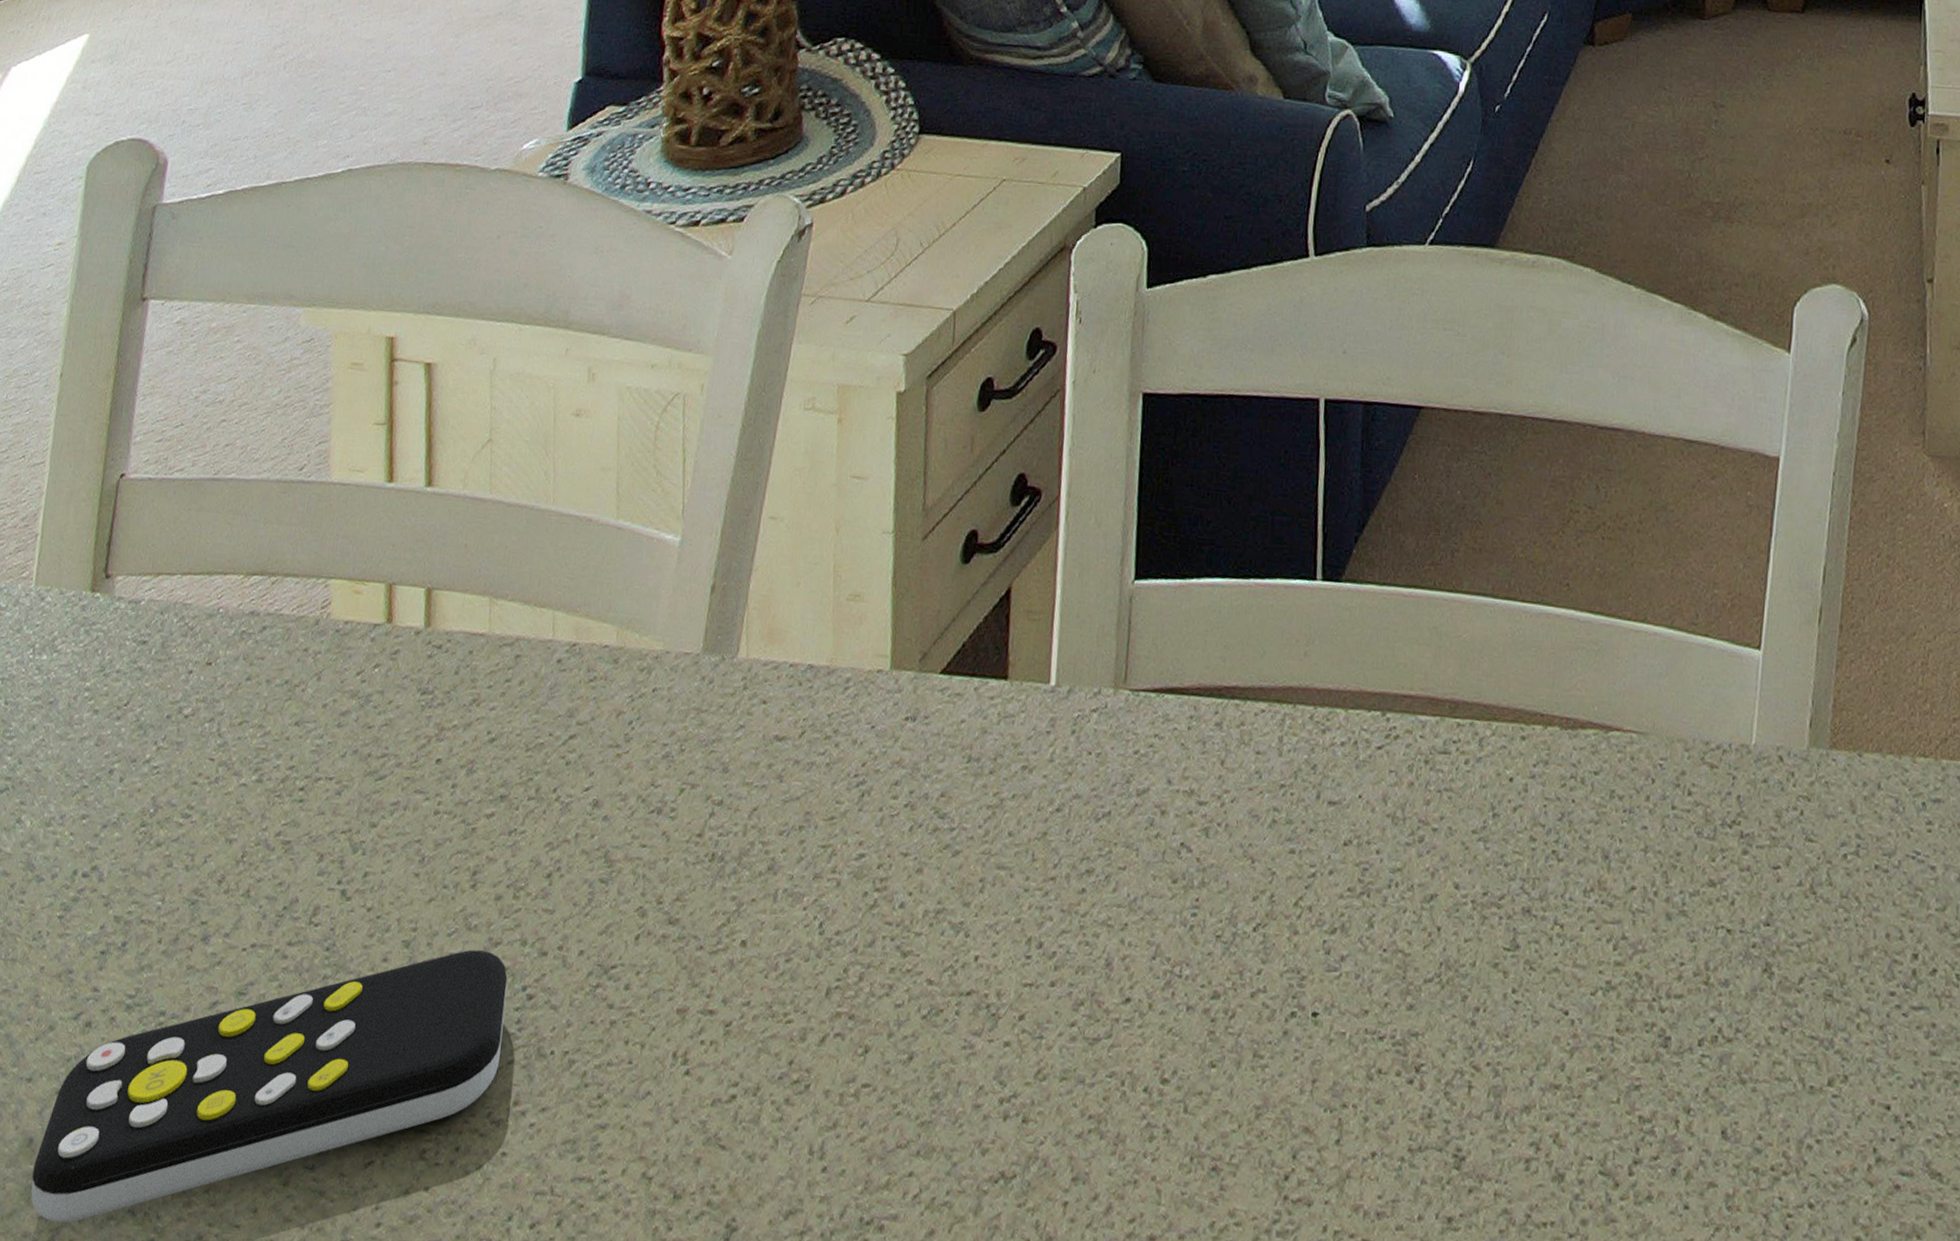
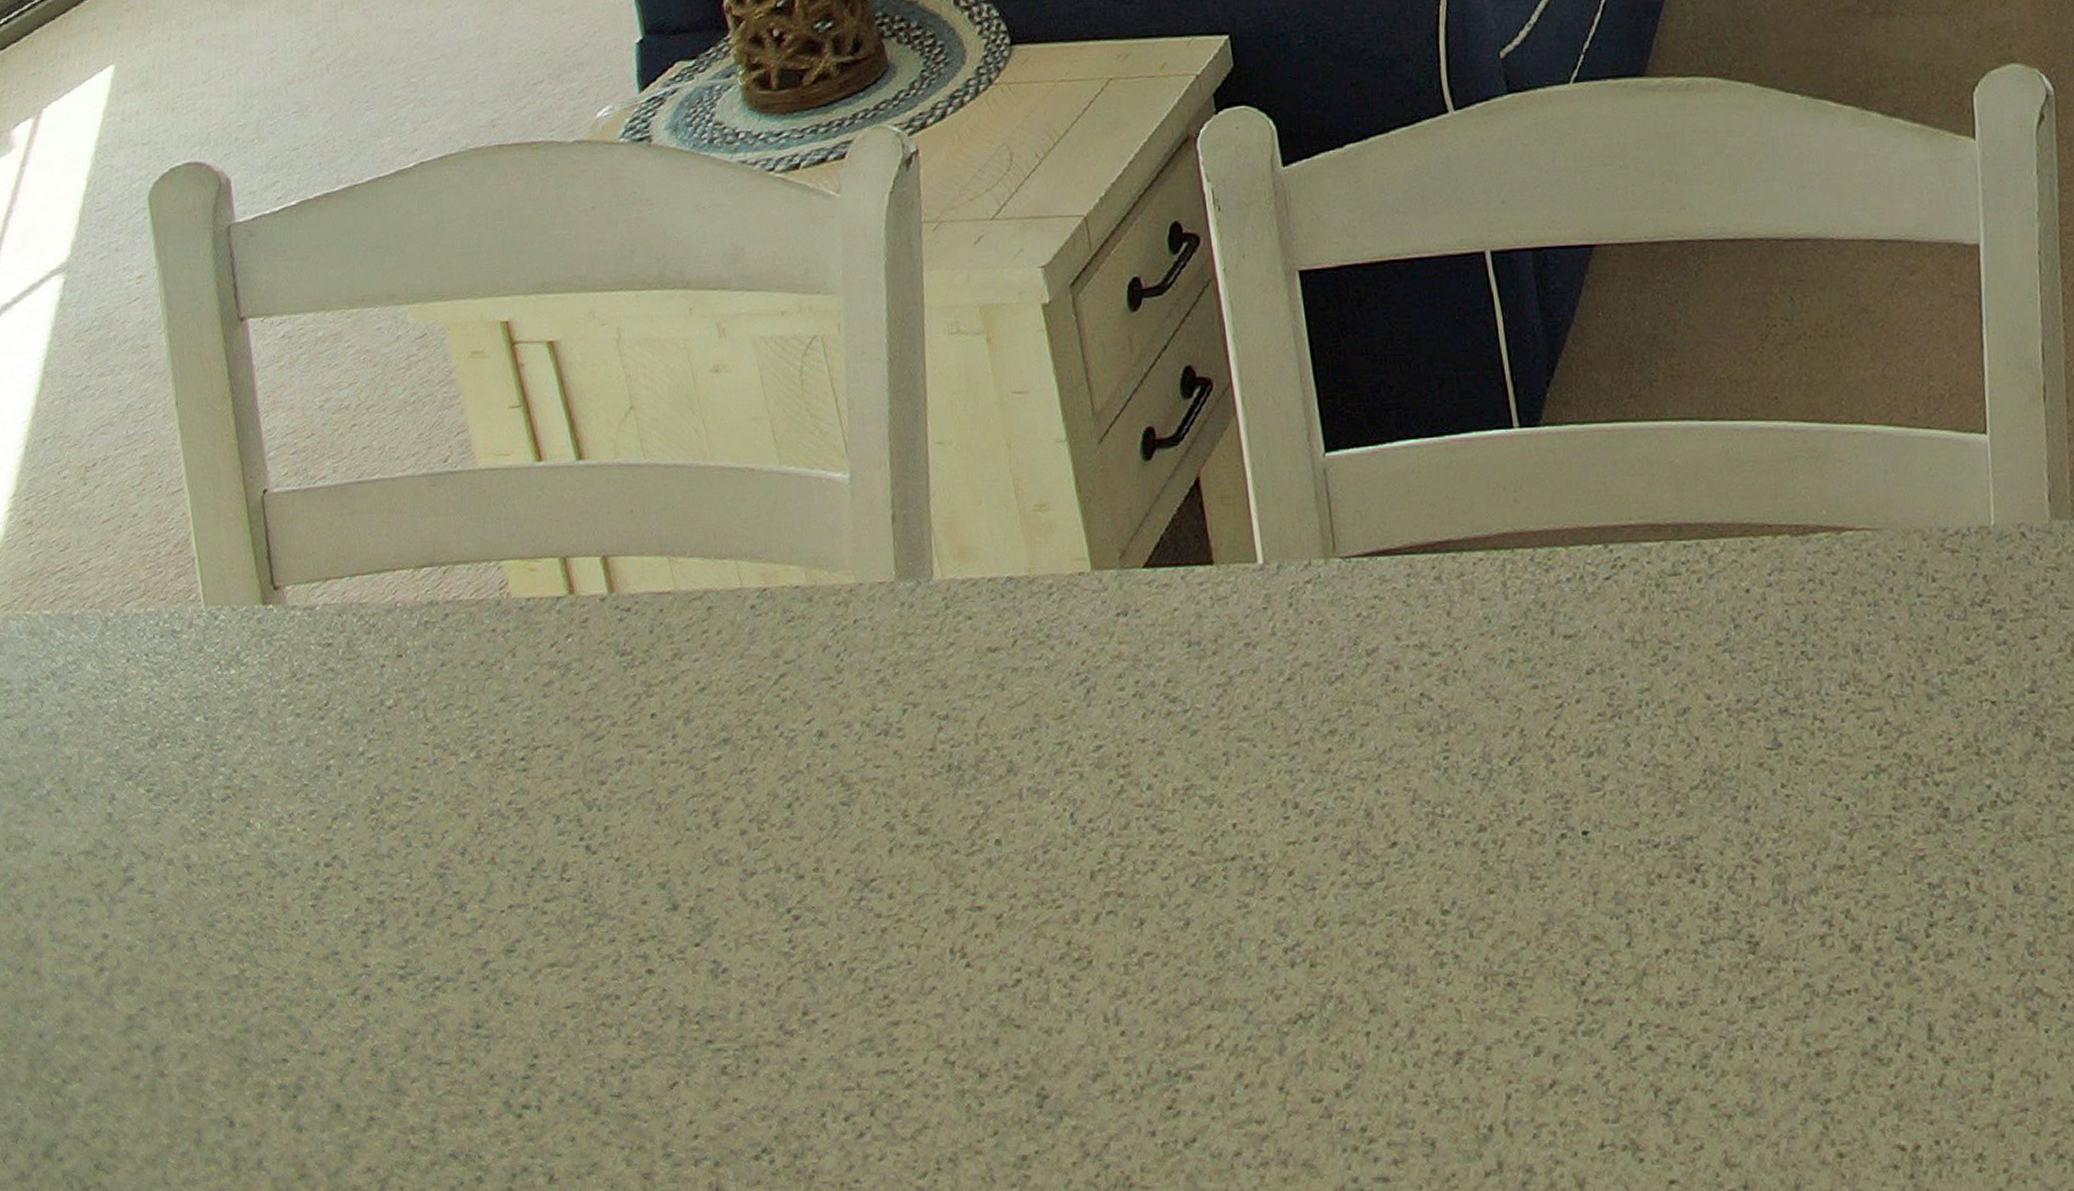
remote control: present [31,949,508,1223] -> none [347,881,780,1173]

